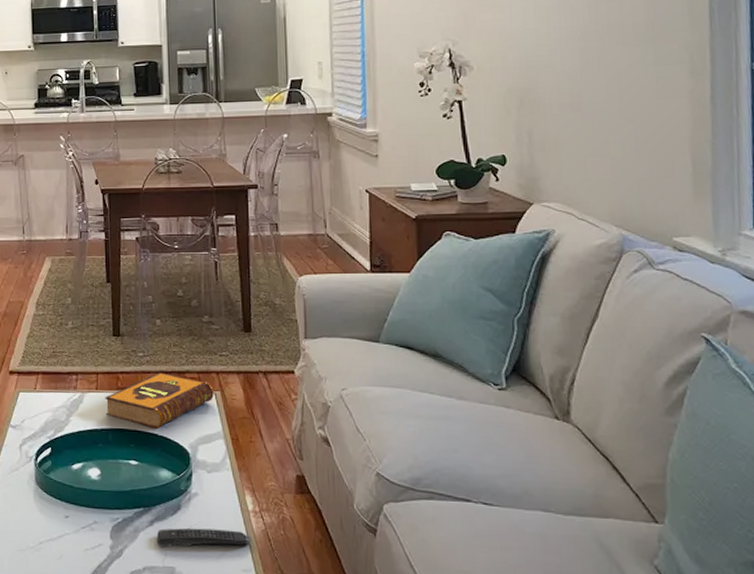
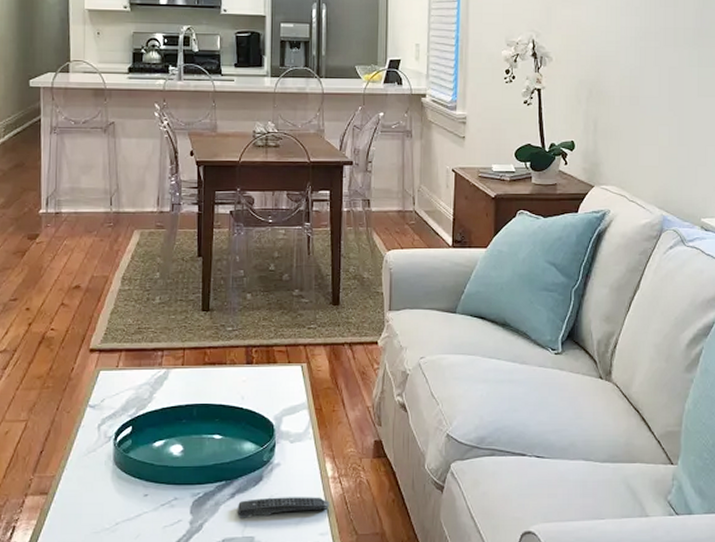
hardback book: present [105,372,214,429] -> none [191,346,300,402]

